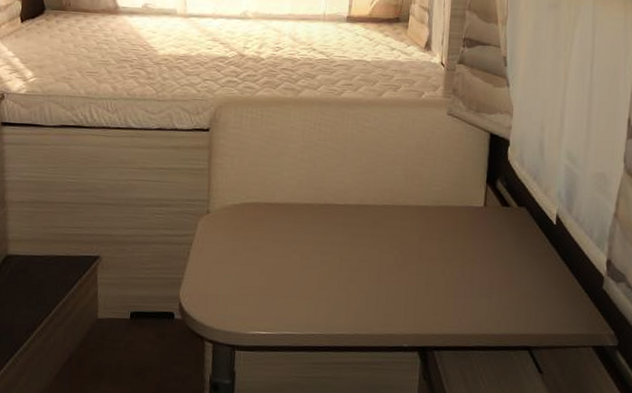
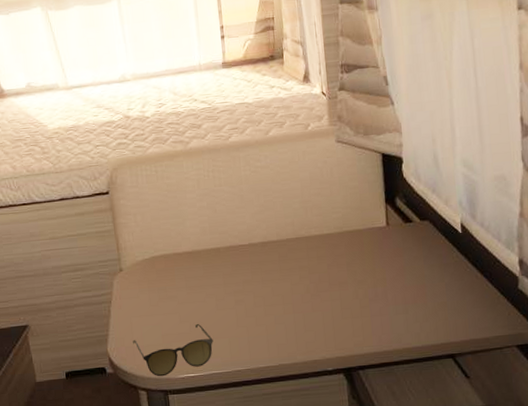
sunglasses: none [207,280,291,331] -> present [133,324,213,377]

